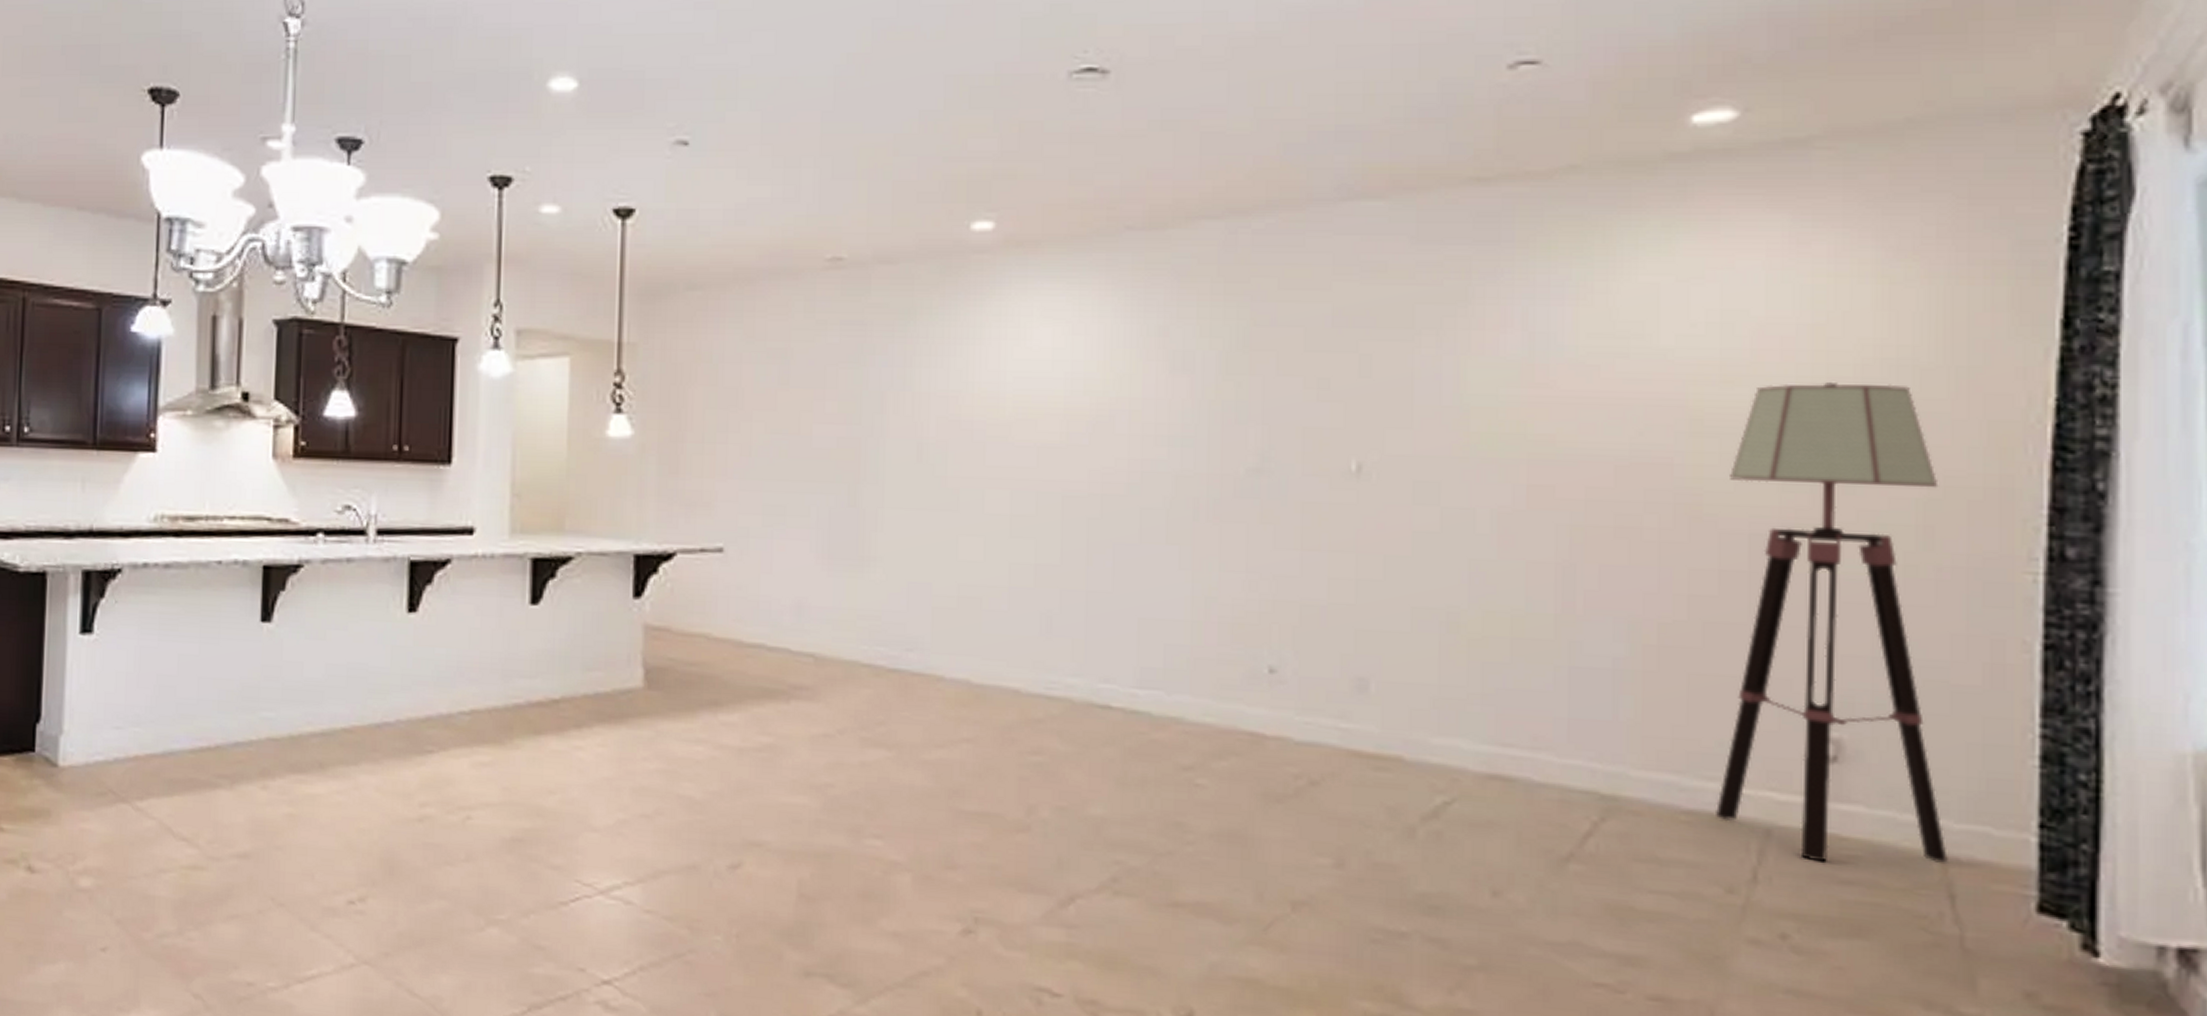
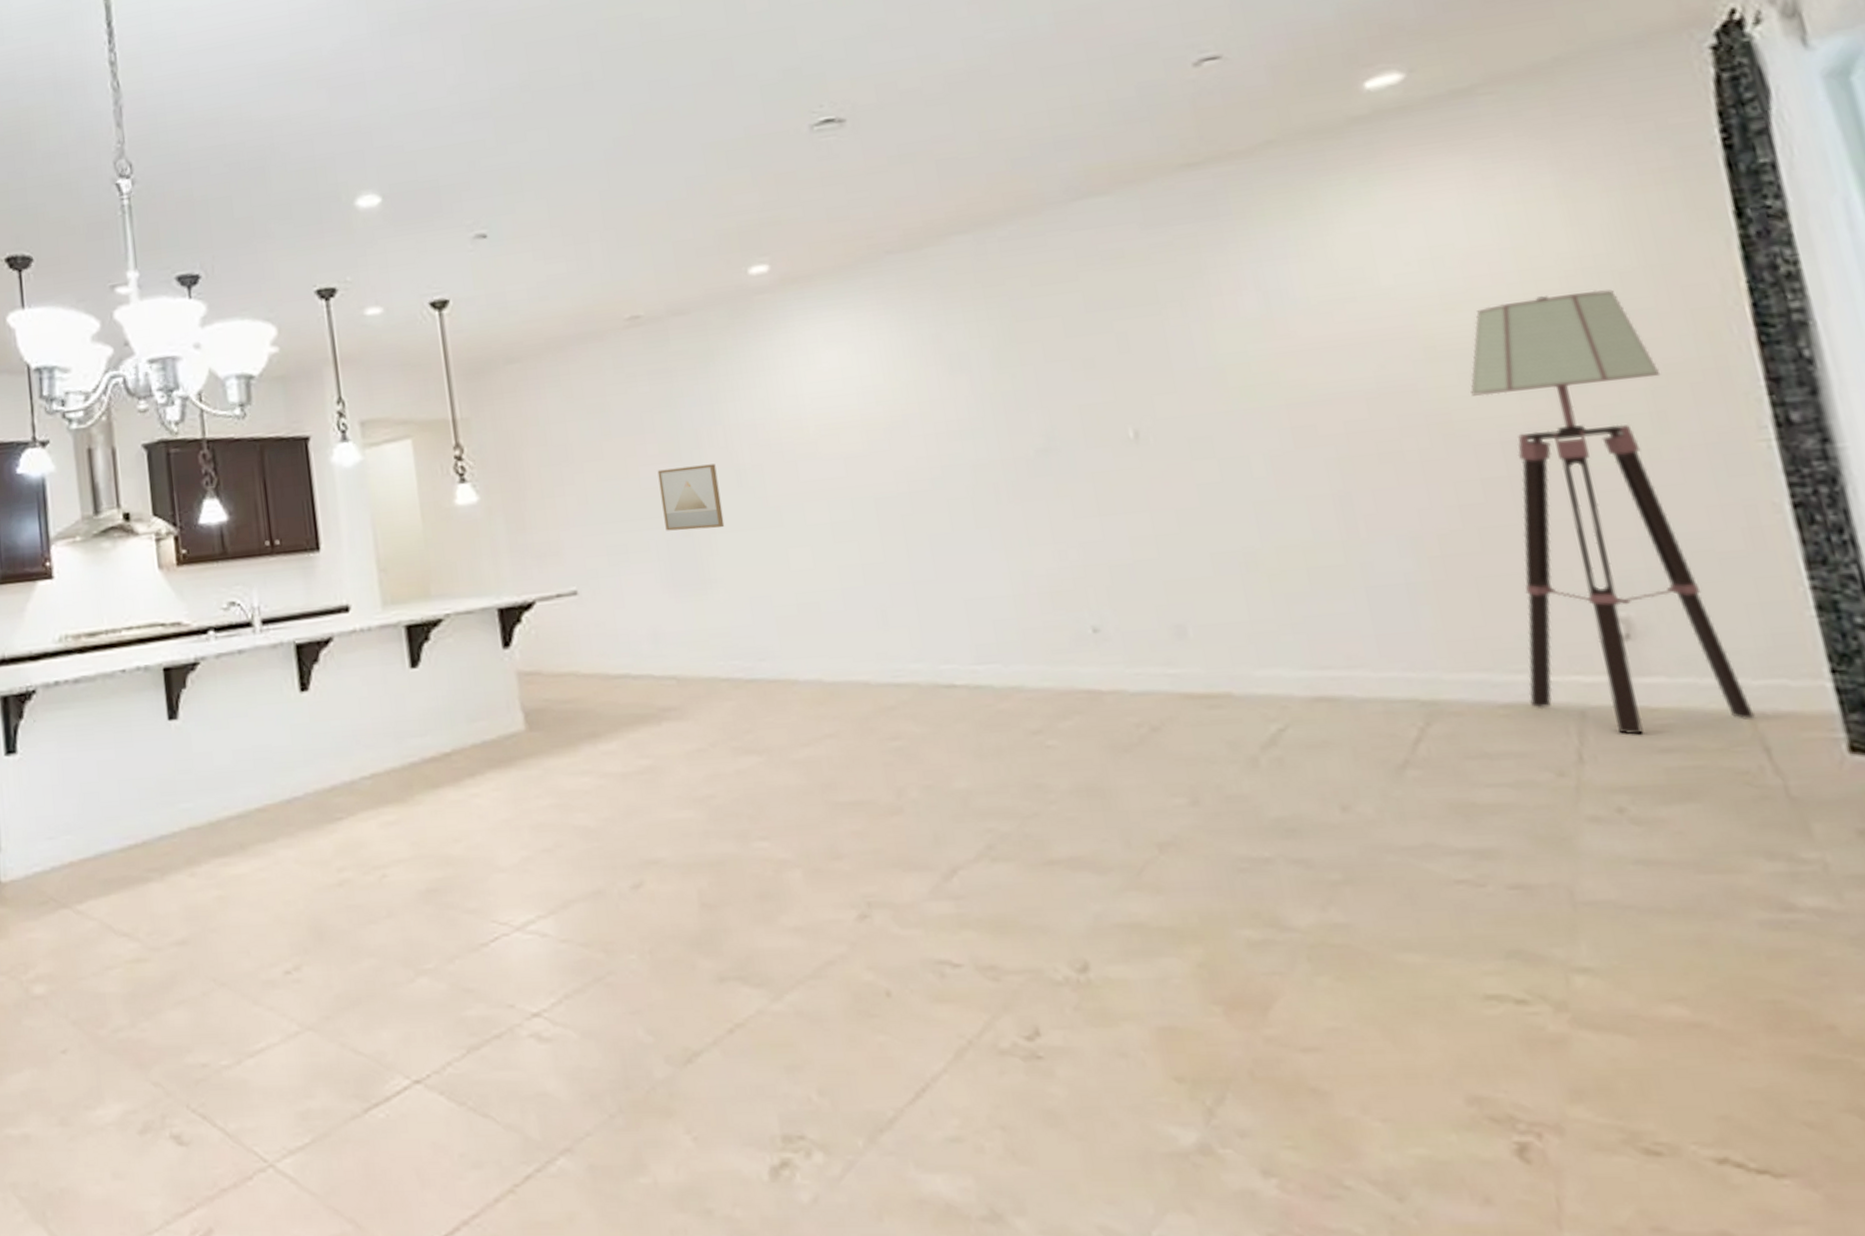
wall art: none [831,431,897,503] -> present [657,464,725,531]

